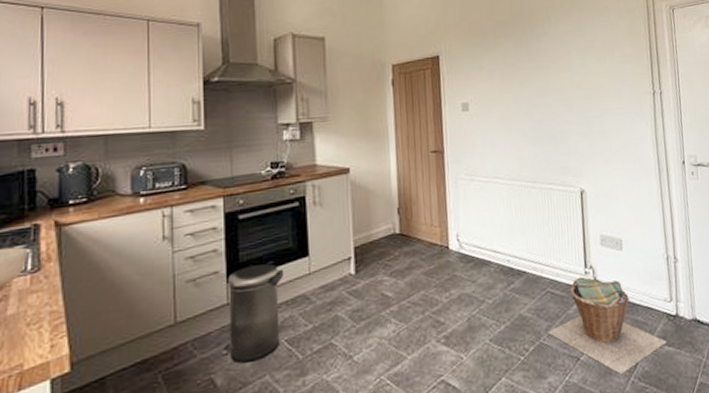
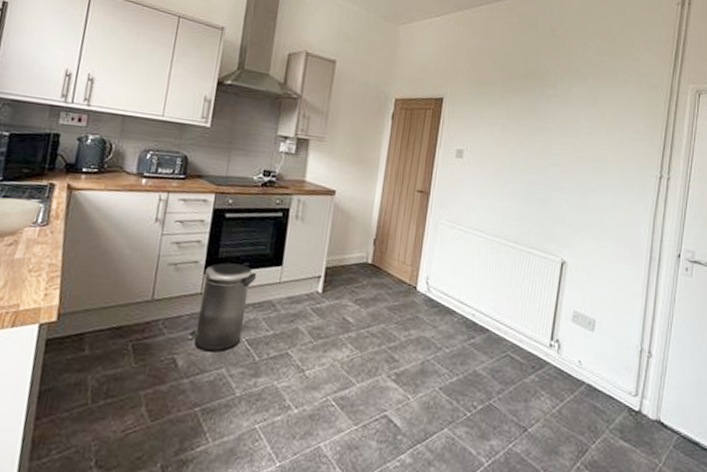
laundry basket: present [548,276,667,374] -> none [499,348,623,456]

